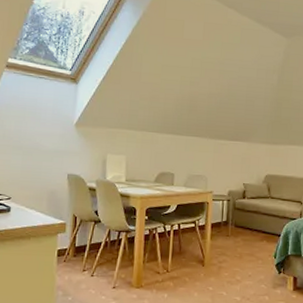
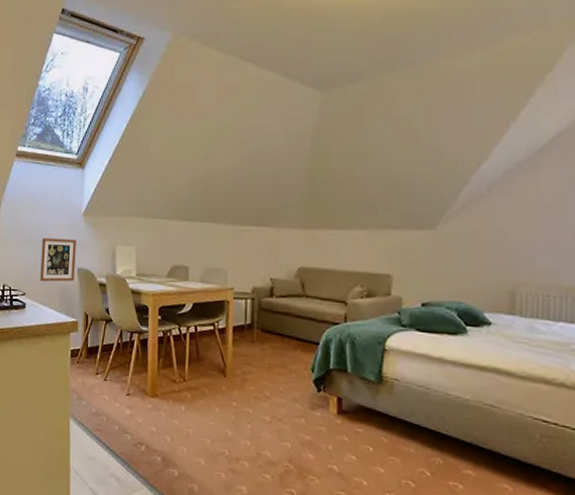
picture frame: none [27,145,67,187] -> present [40,237,76,282]

